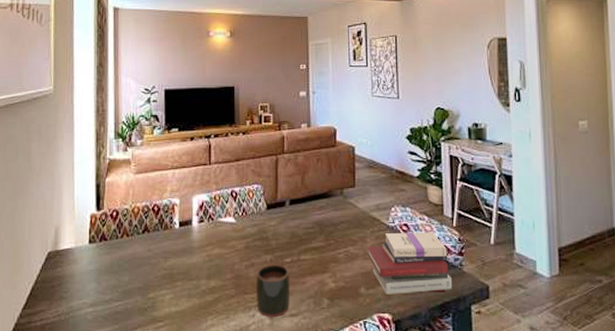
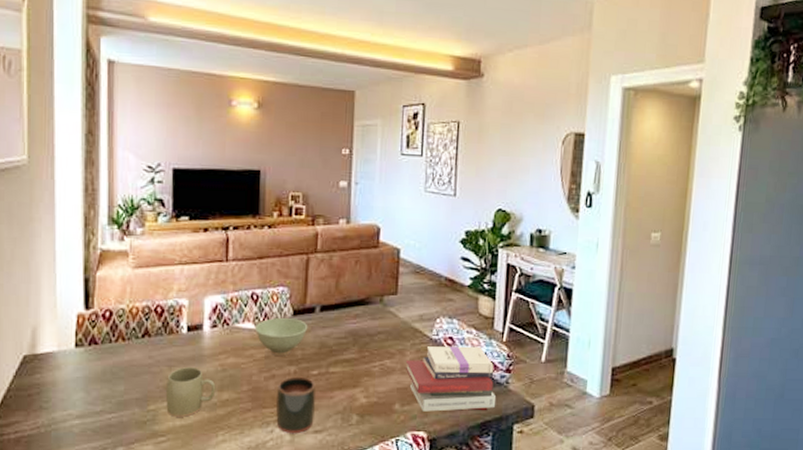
mug: none [162,259,204,304] -> present [165,367,216,417]
bowl: none [236,211,280,246] -> present [255,317,308,356]

